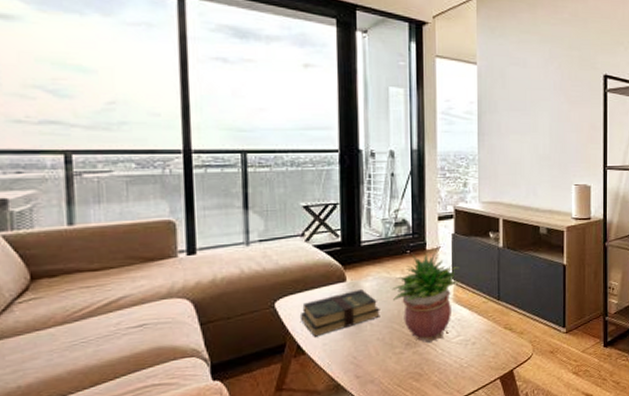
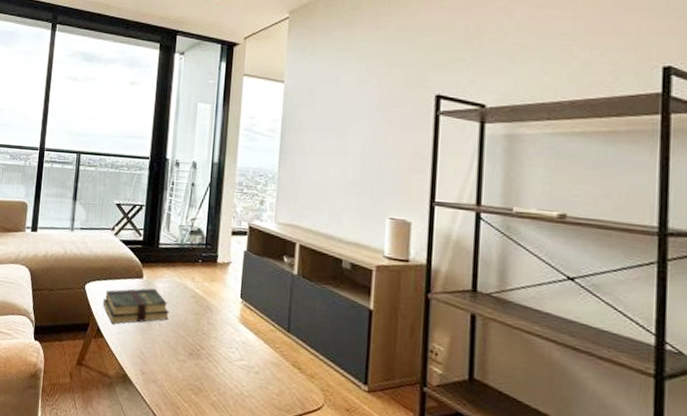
potted plant: present [391,253,460,343] -> none [181,265,250,359]

